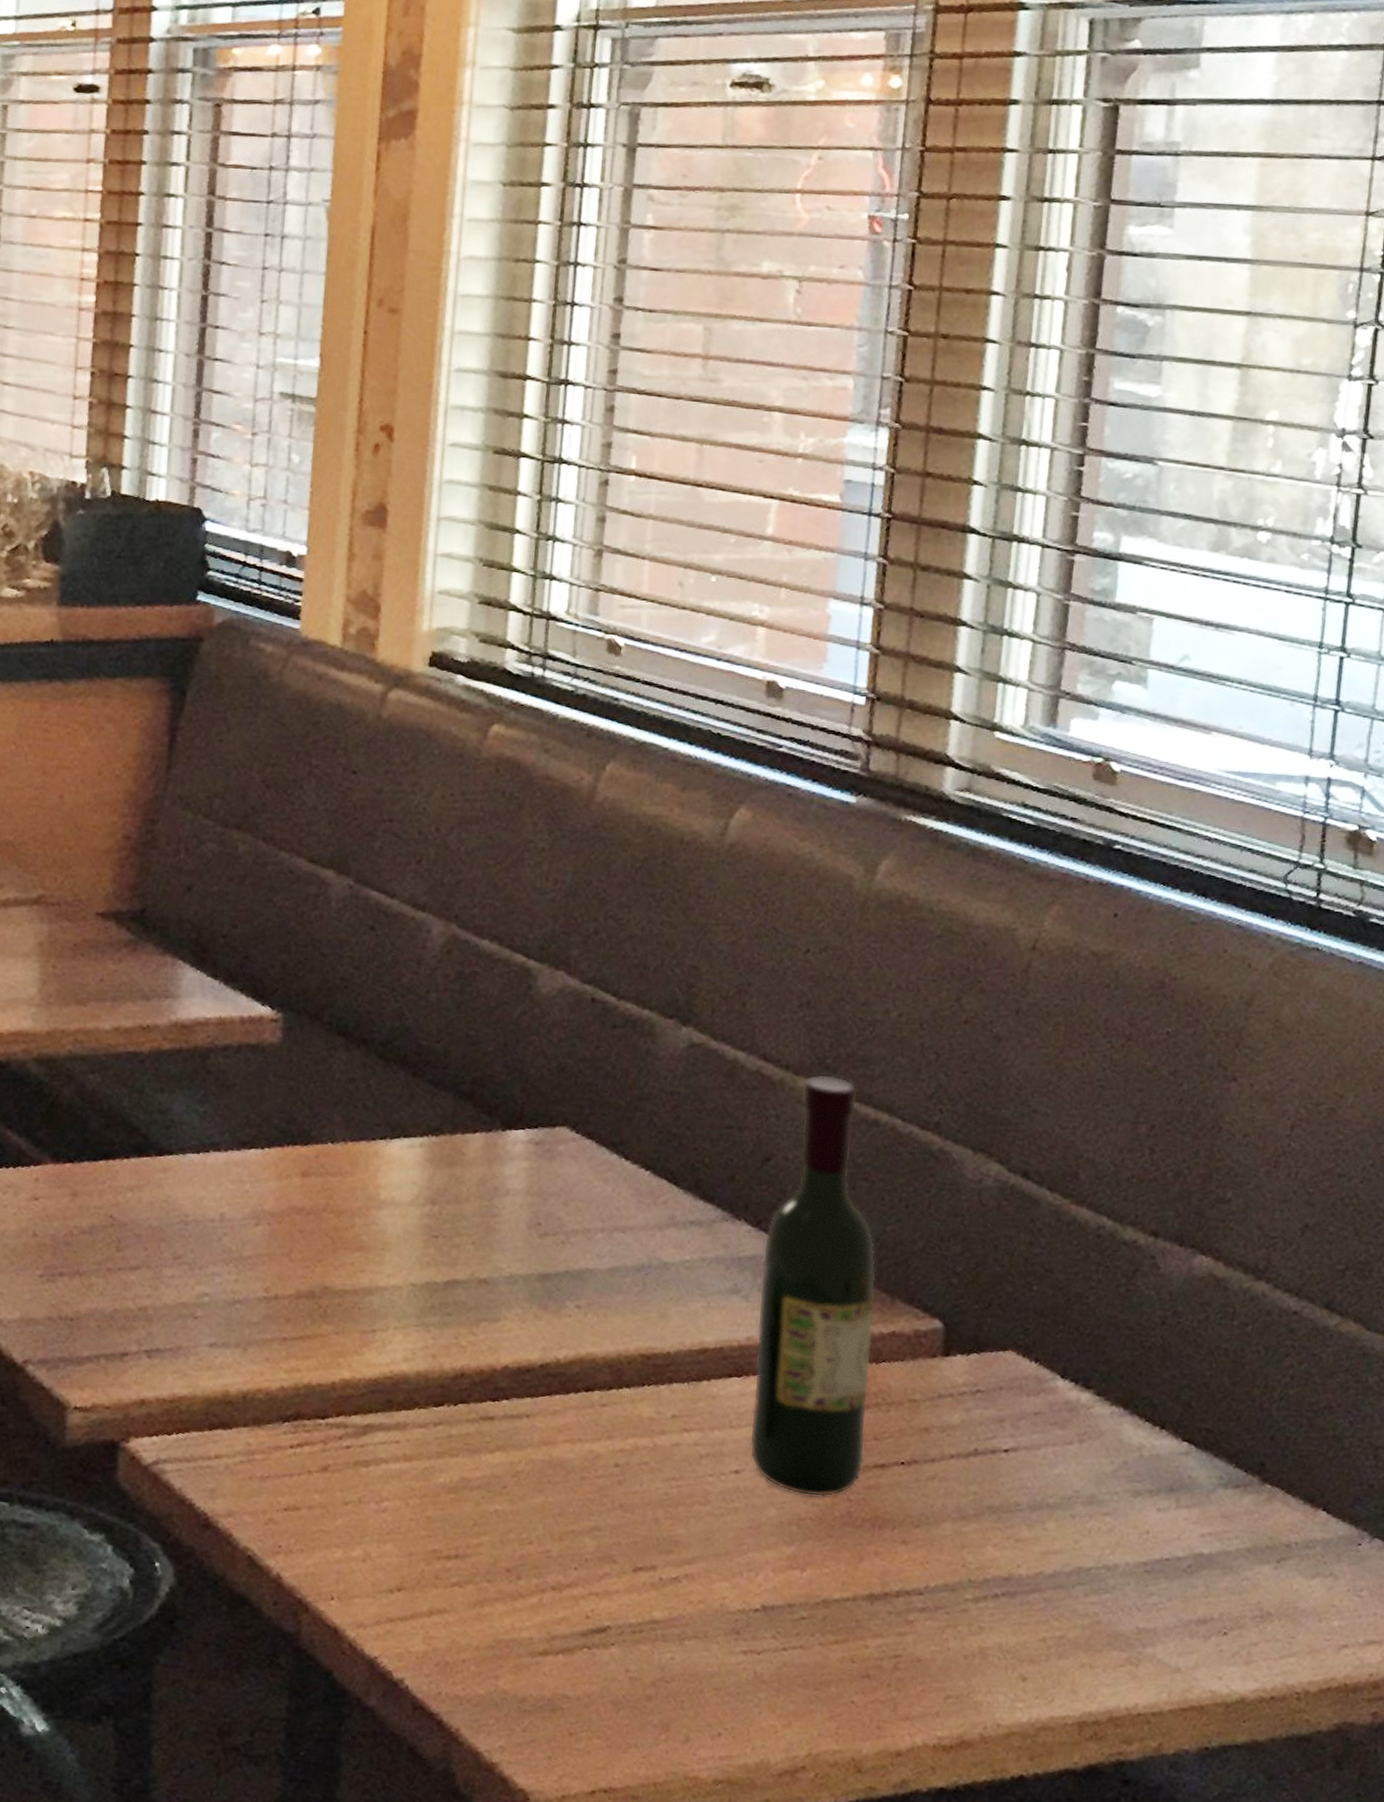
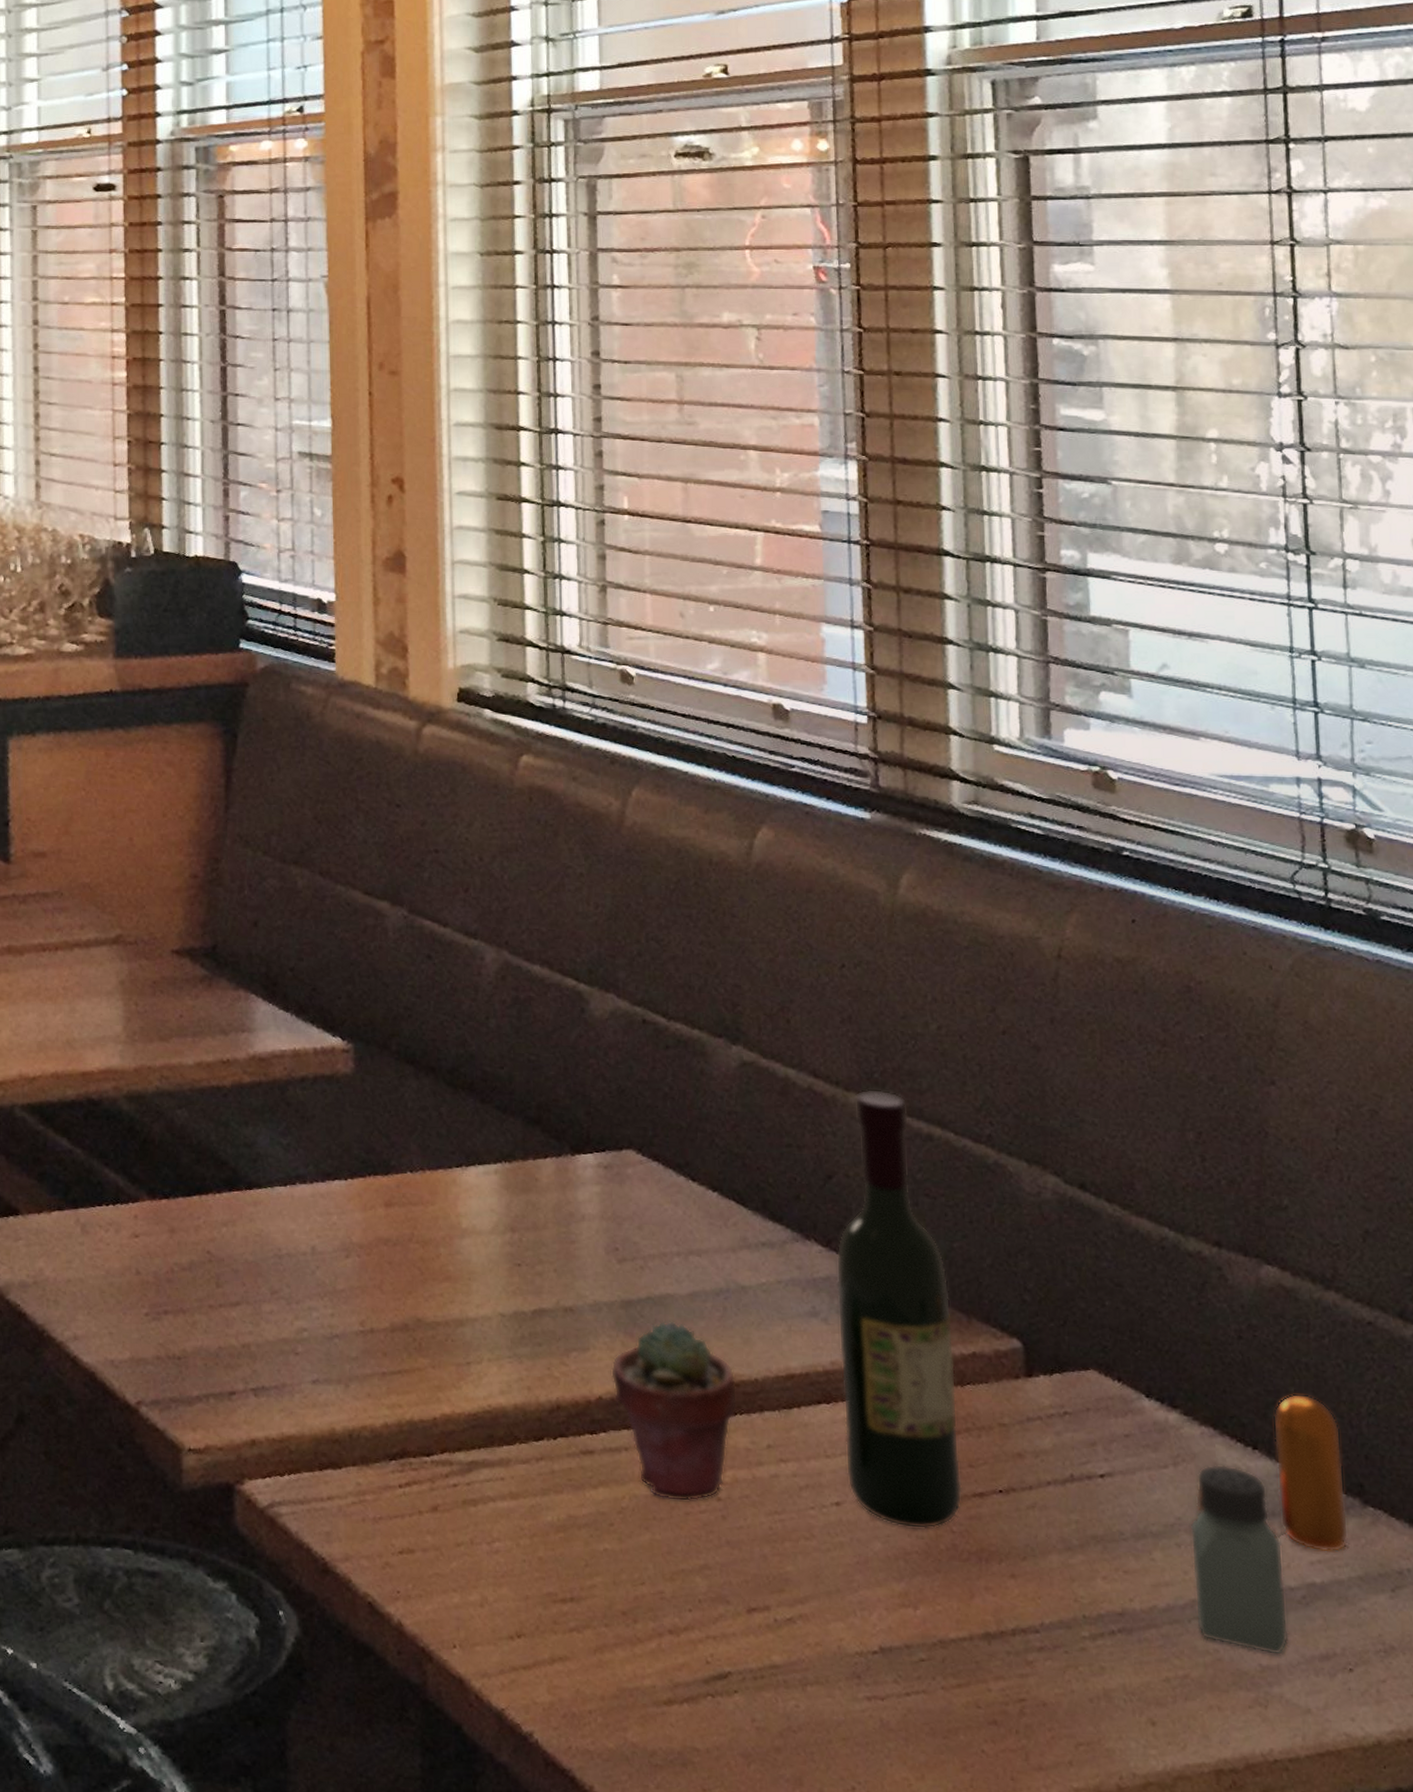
potted succulent: none [520,1294,648,1467] -> present [611,1320,738,1502]
saltshaker: none [1080,1442,1176,1620] -> present [1190,1465,1289,1656]
pepper shaker: none [1096,1377,1250,1526] -> present [1196,1393,1349,1553]

